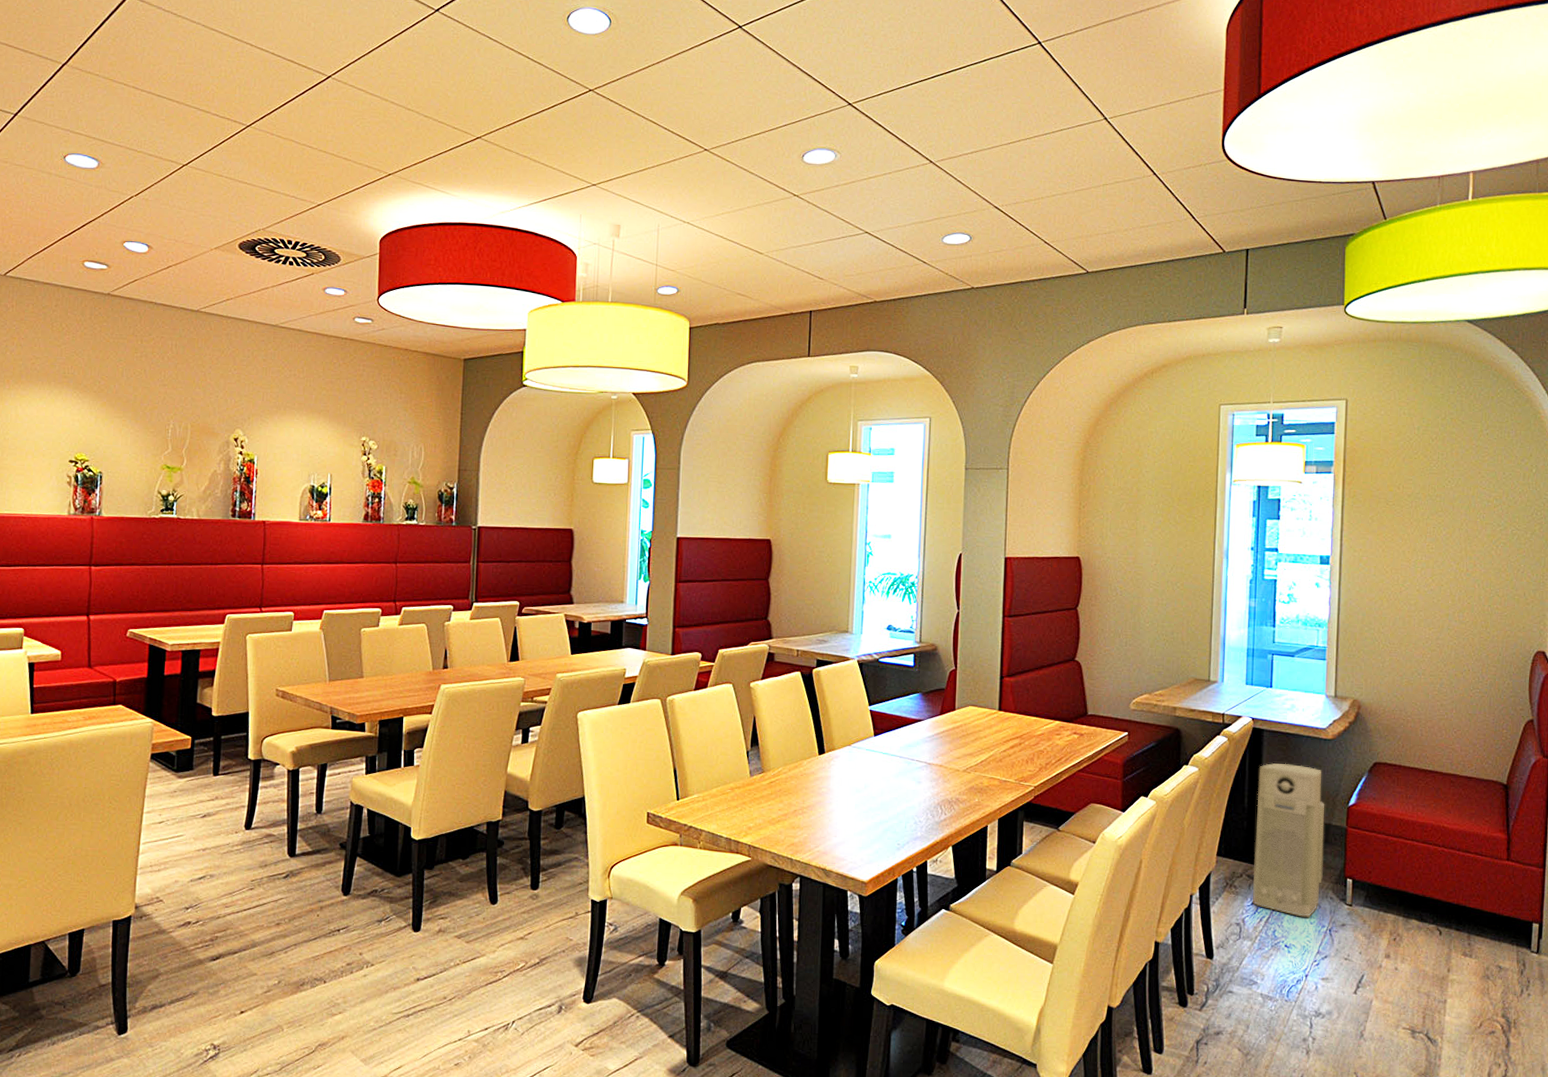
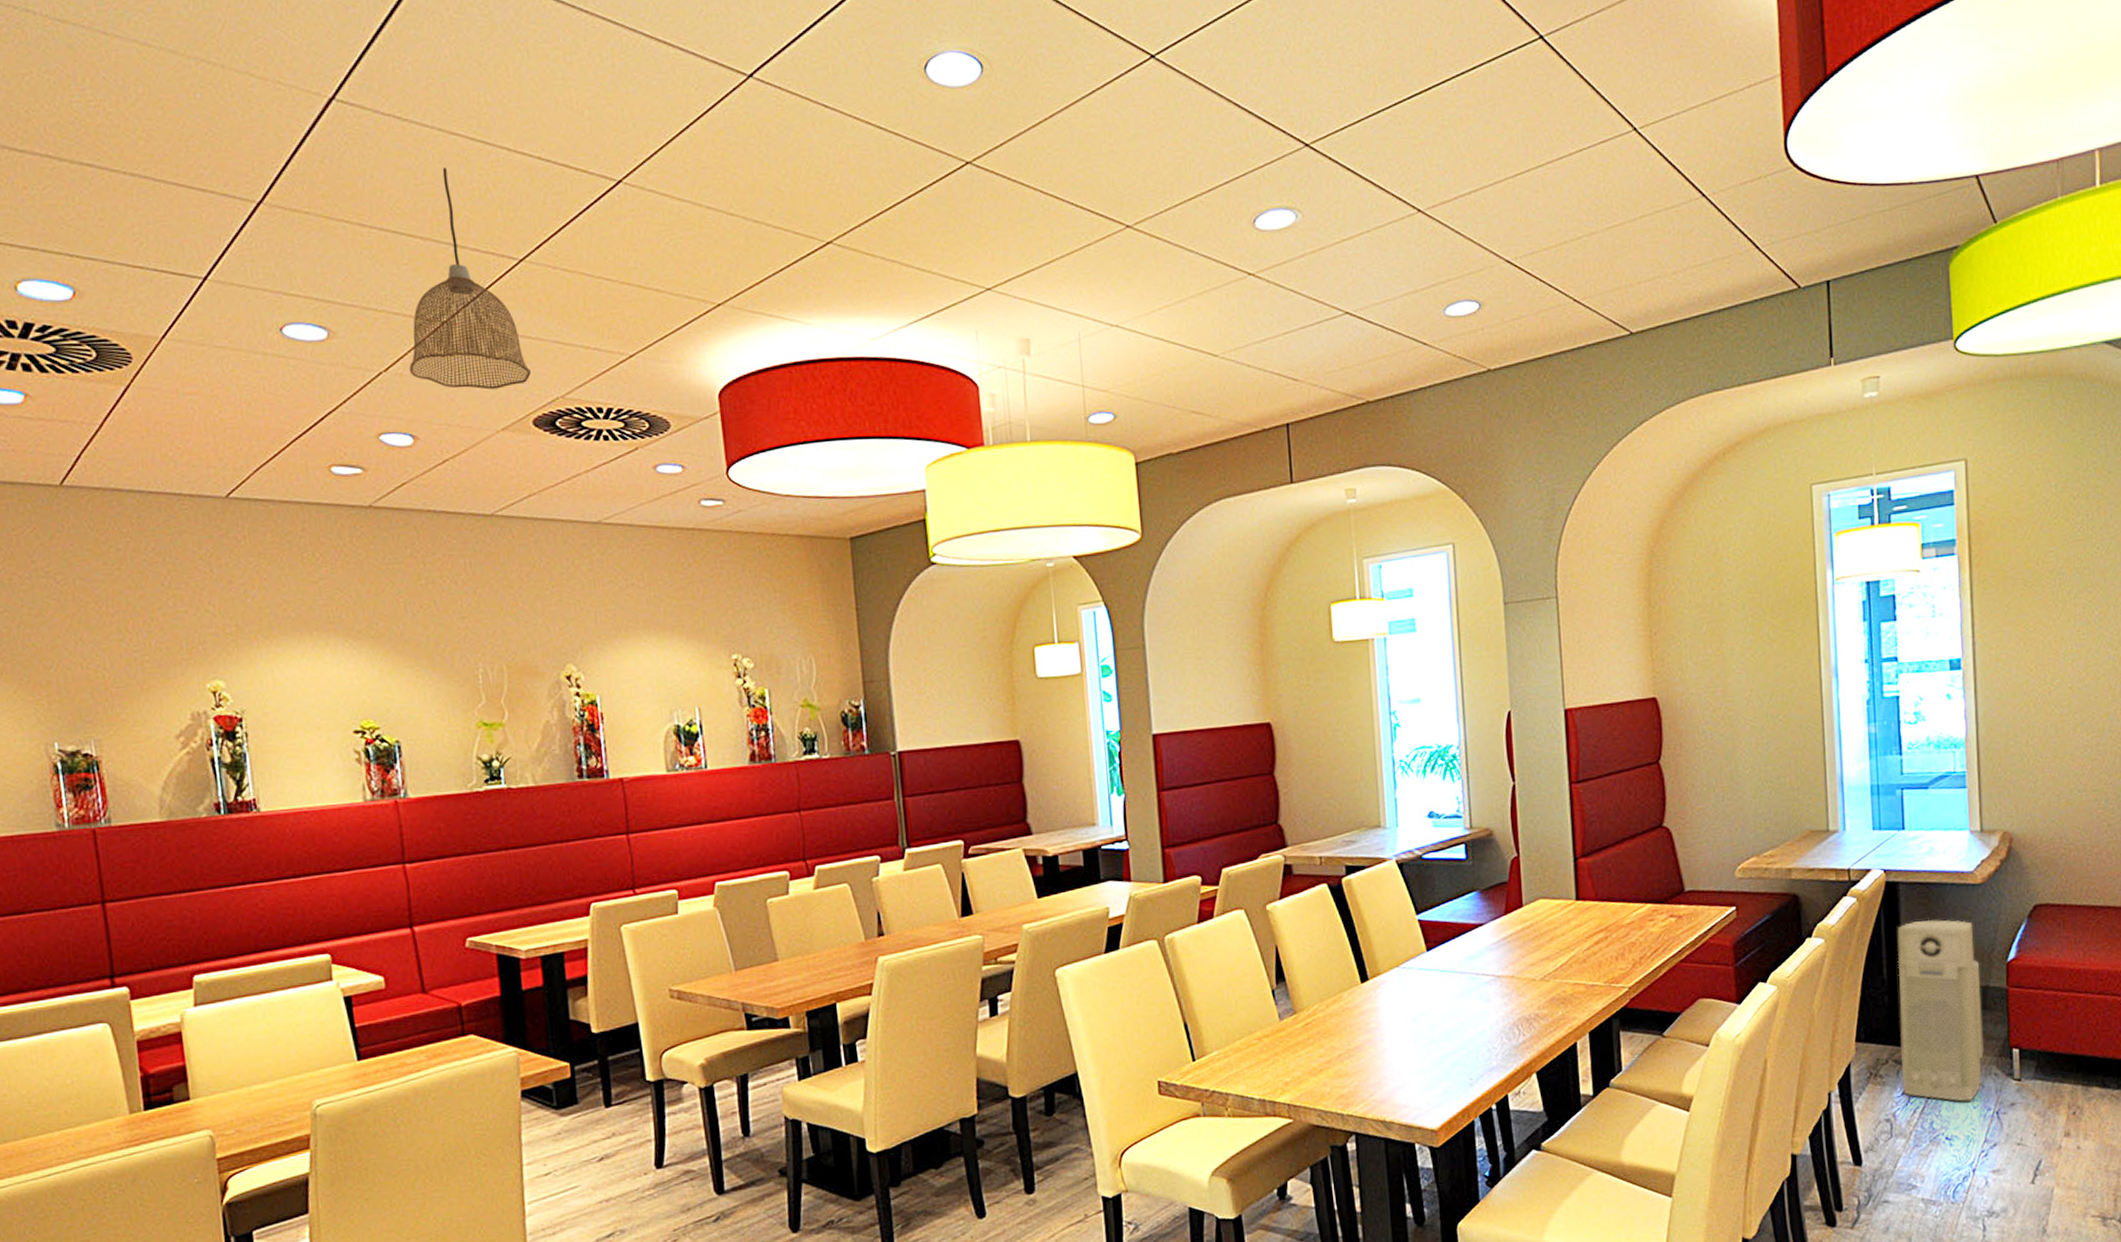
pendant lamp: none [153,53,243,218] -> present [409,168,531,390]

